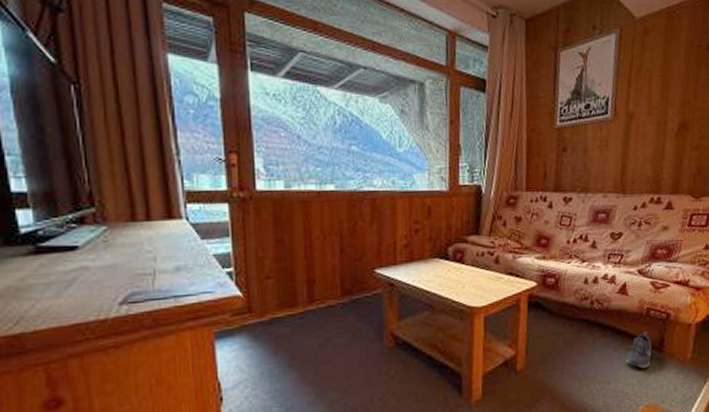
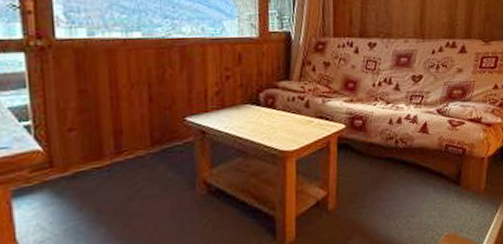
shoe: present [626,331,652,369] -> none [428,166,451,202]

